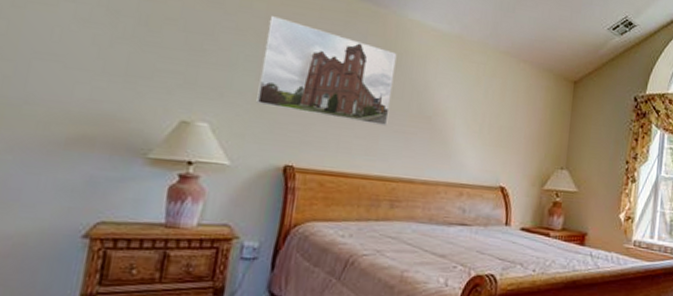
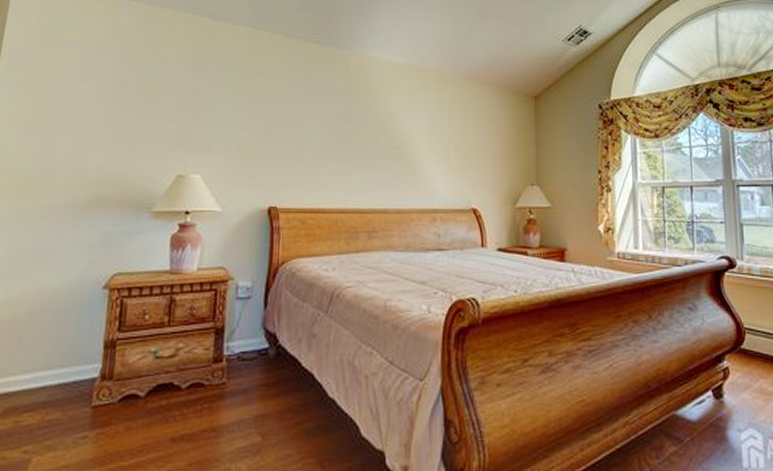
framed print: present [256,16,397,127] -> none [240,71,361,161]

